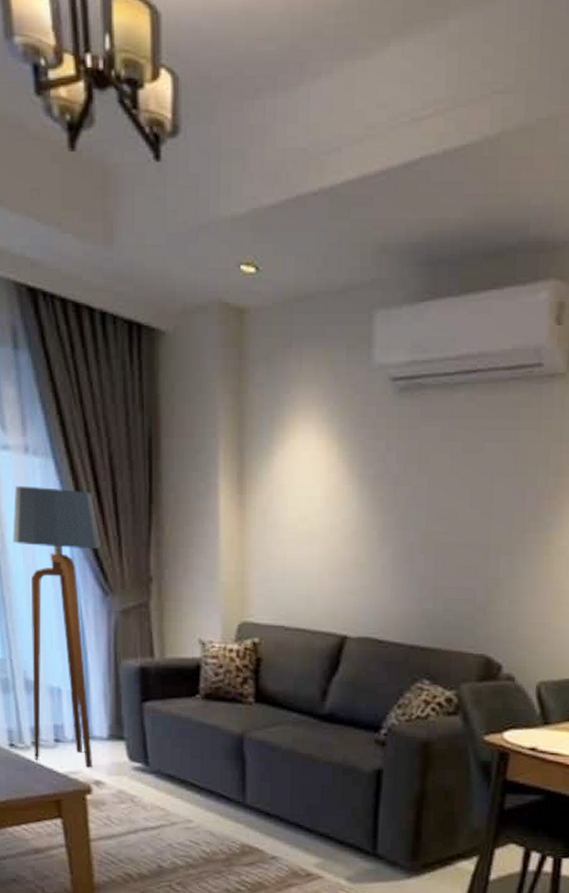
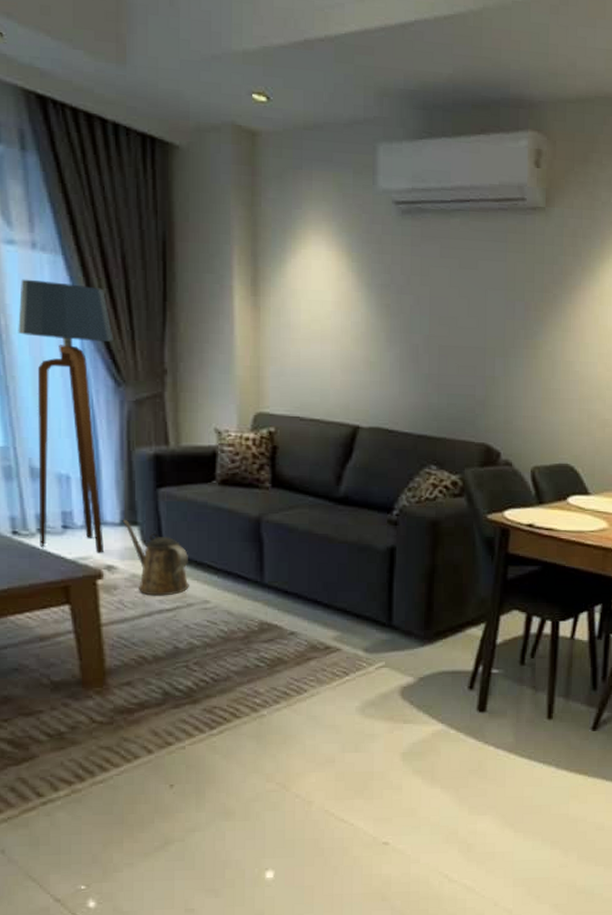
watering can: none [109,733,173,814] -> present [122,519,189,596]

